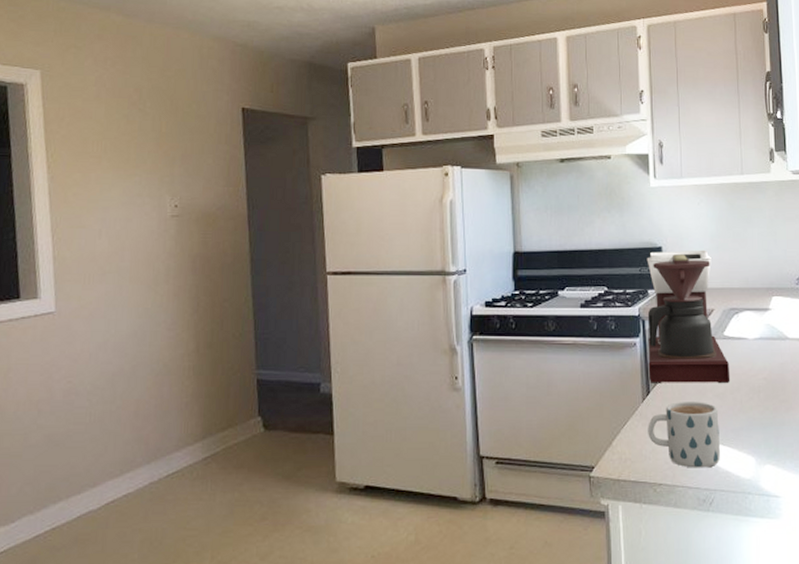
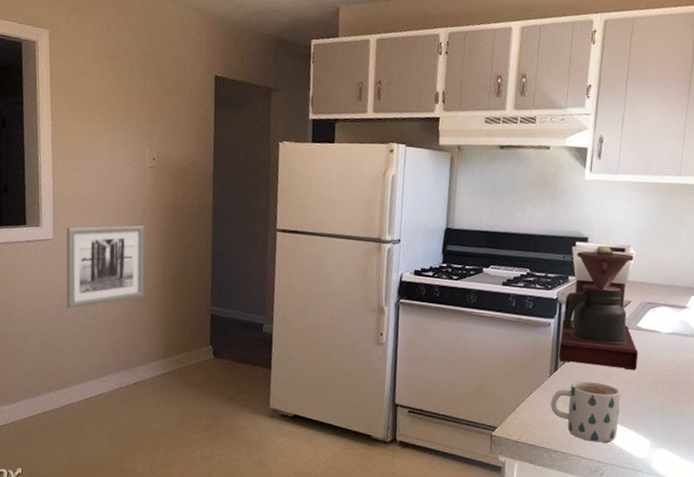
wall art: none [72,284,174,394] -> present [66,225,145,309]

